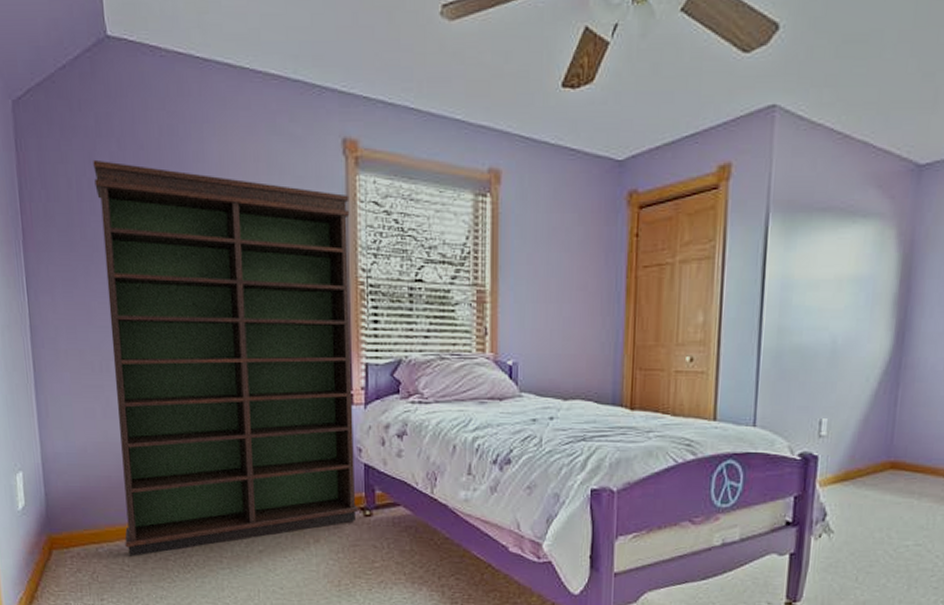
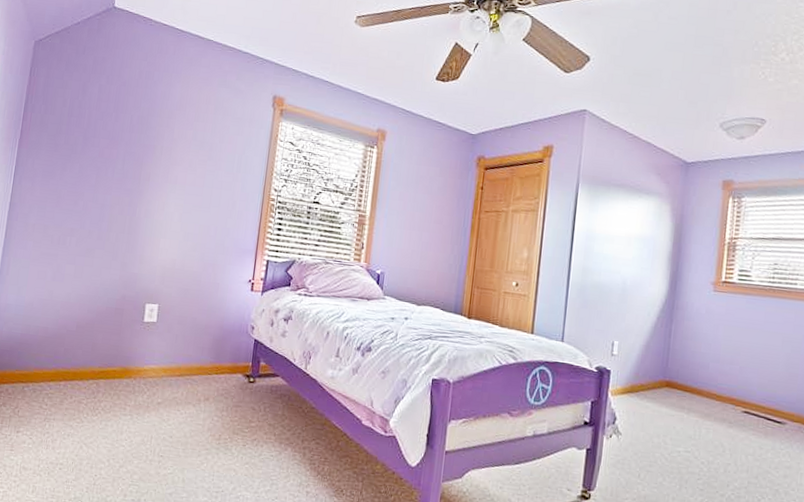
bookshelf: present [93,159,358,558] -> none [47,88,273,398]

